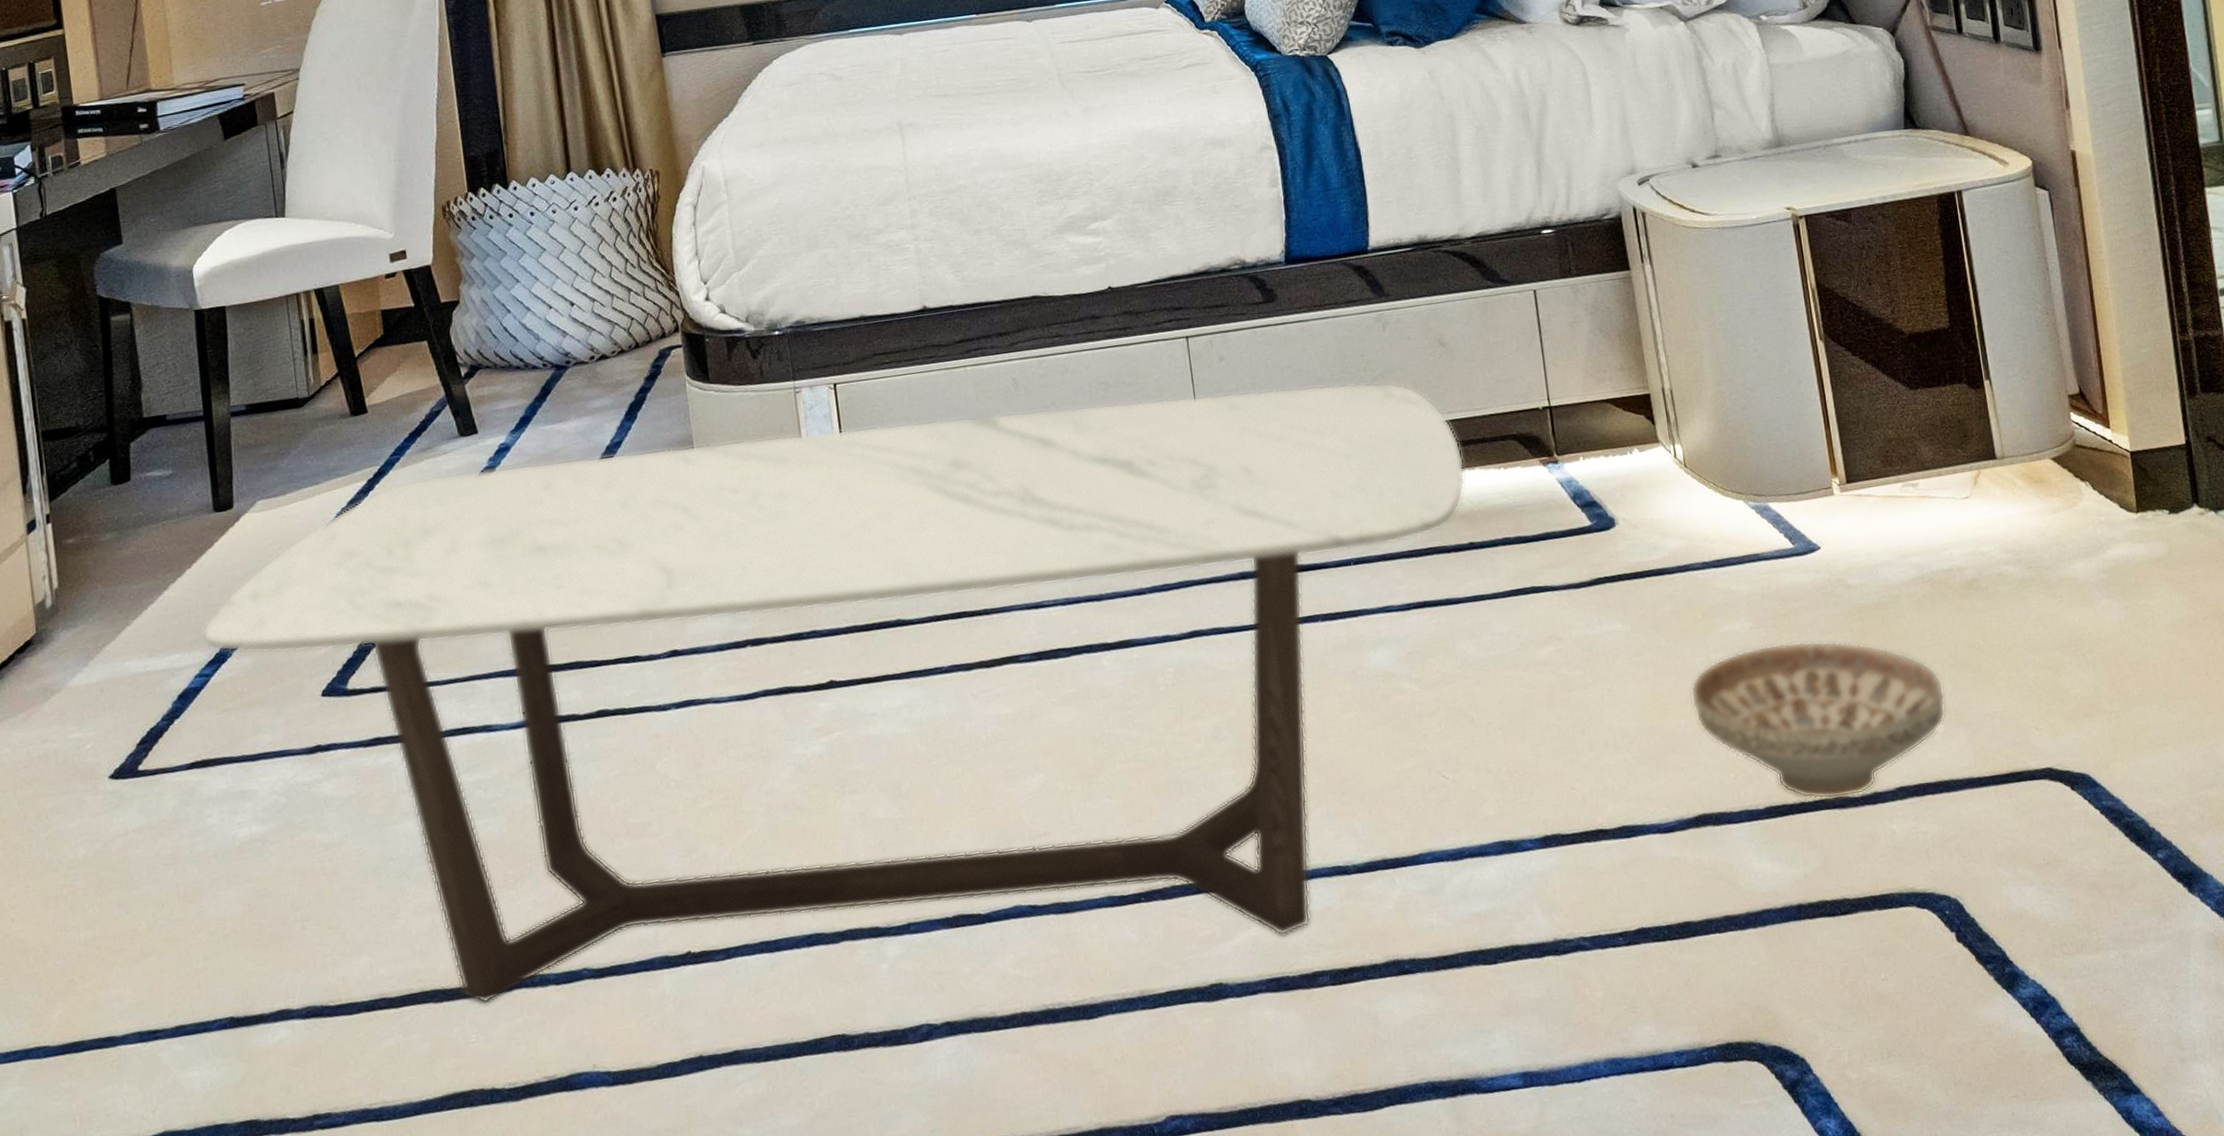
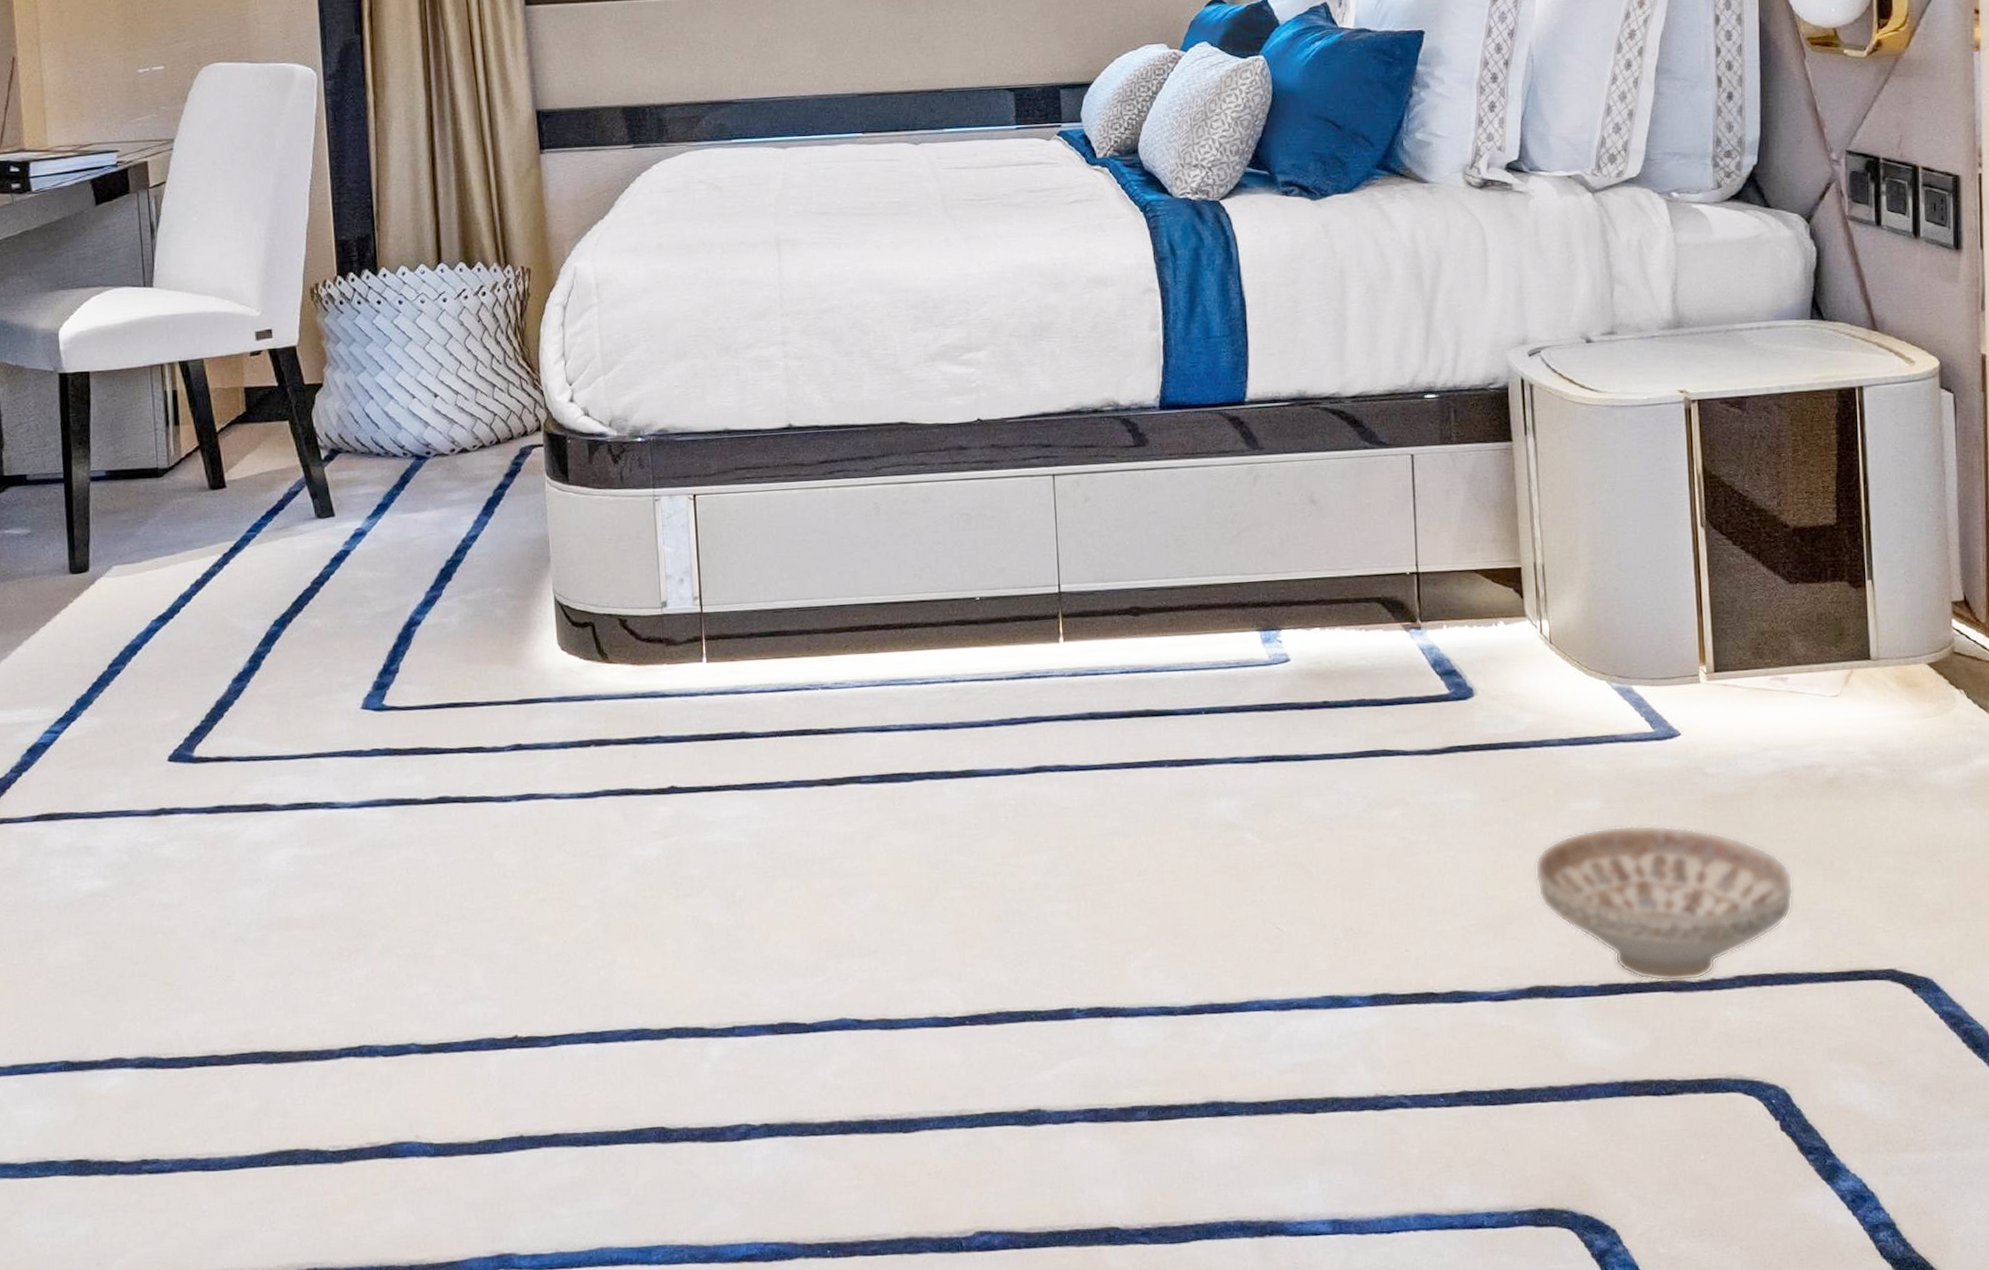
coffee table: present [202,382,1466,1004] -> none [53,533,1326,1069]

